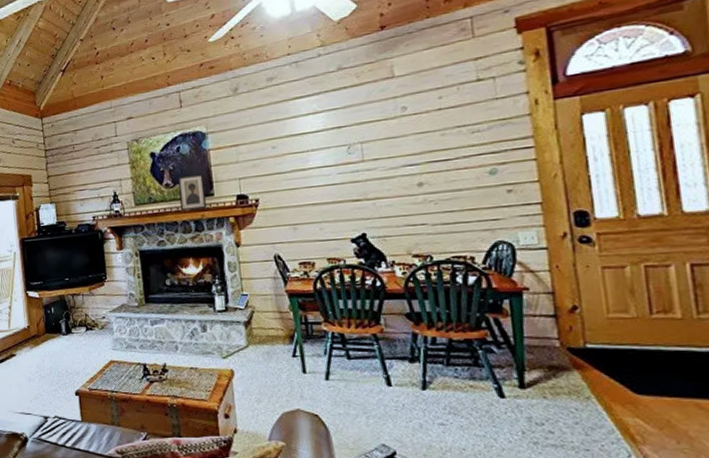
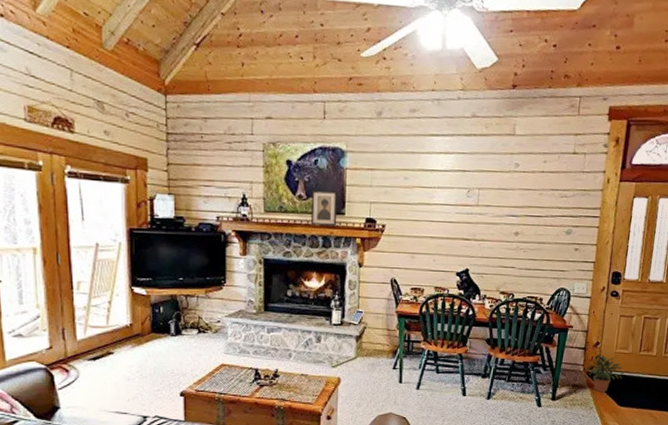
potted plant: none [560,322,633,374] -> present [583,355,625,392]

